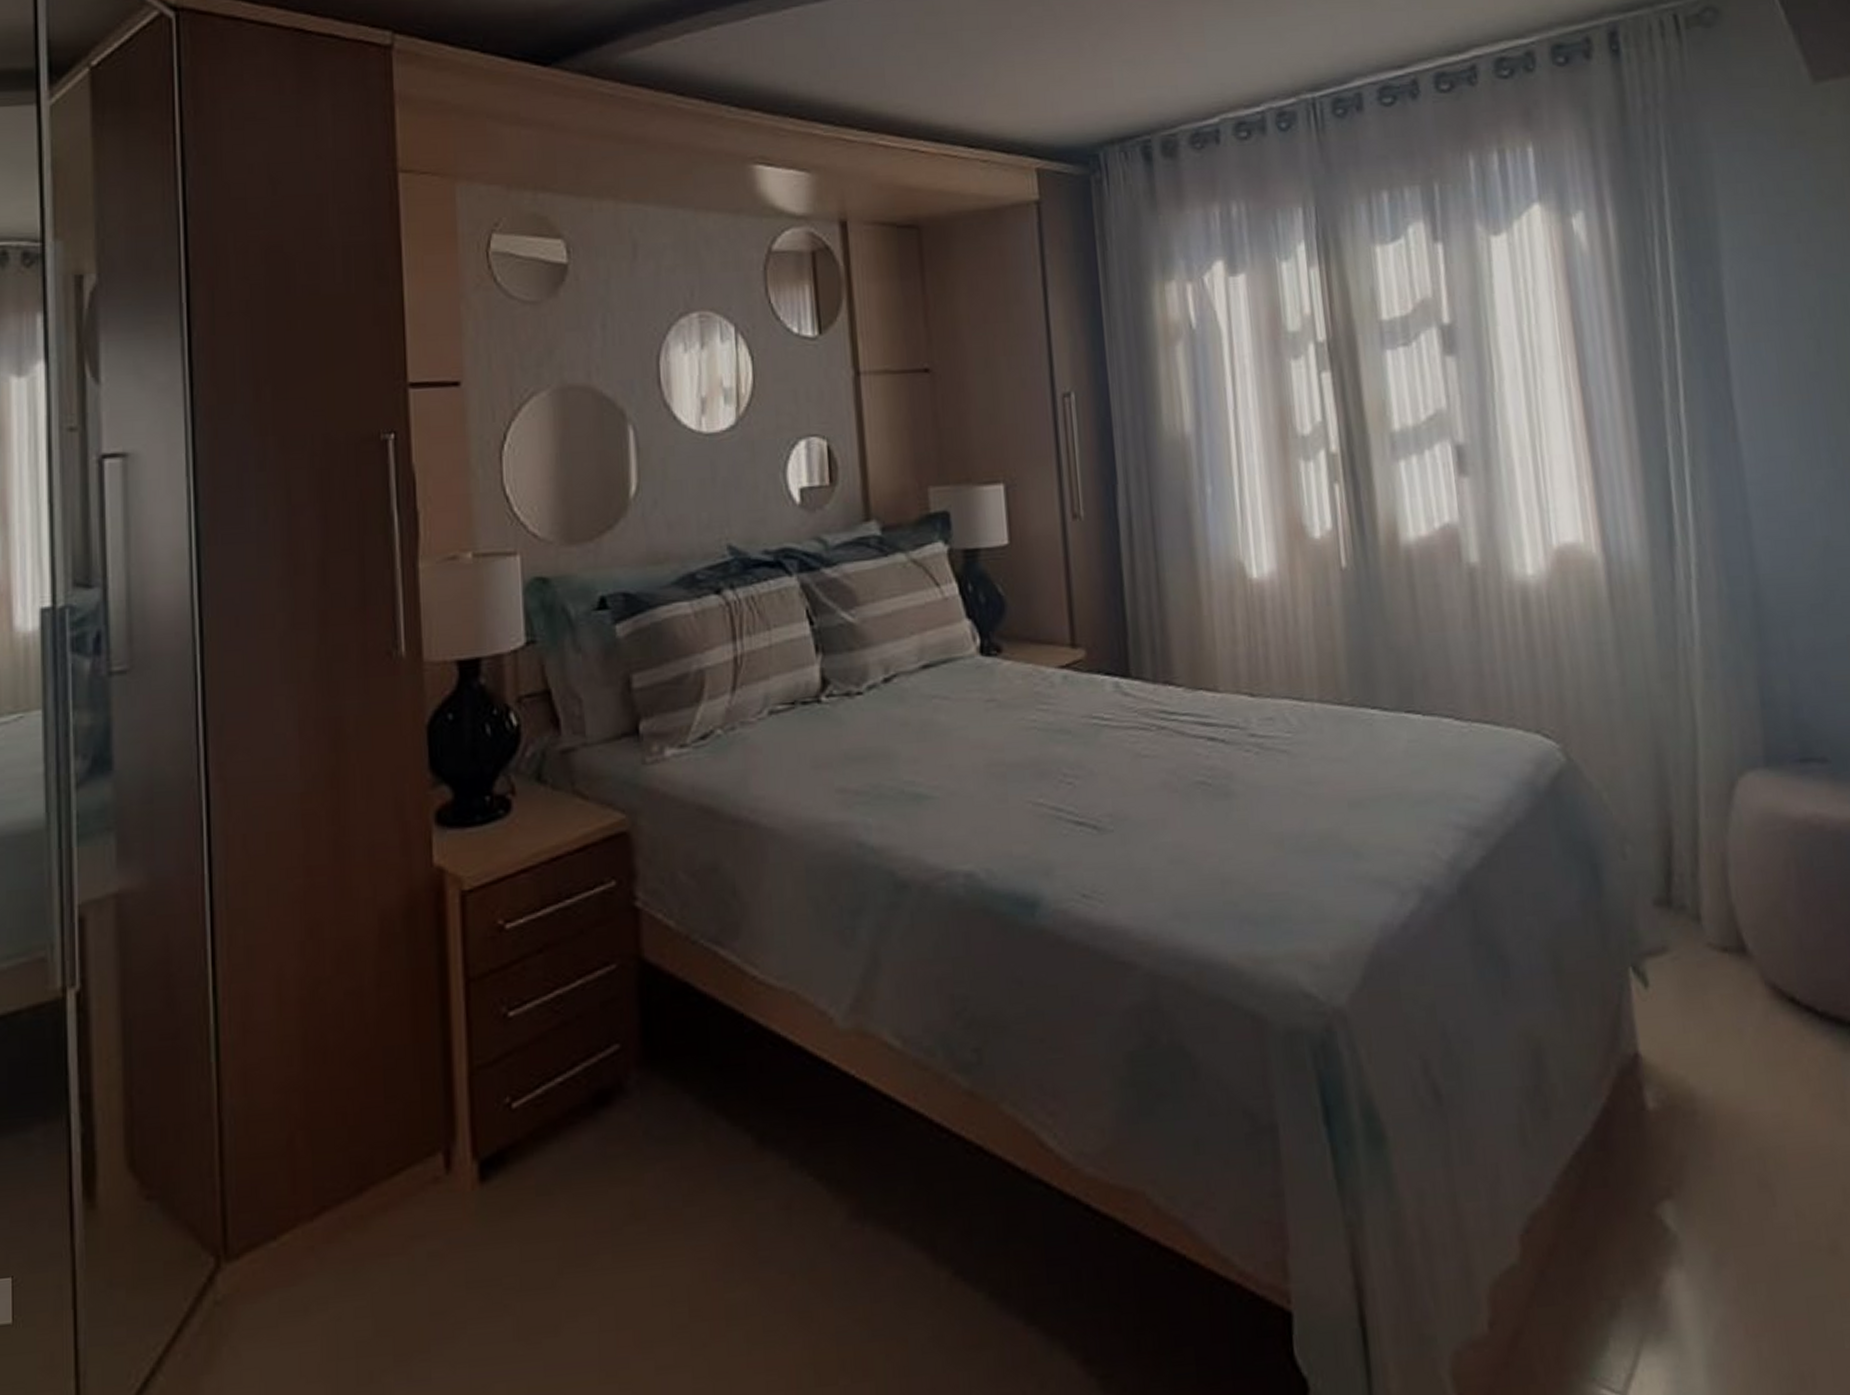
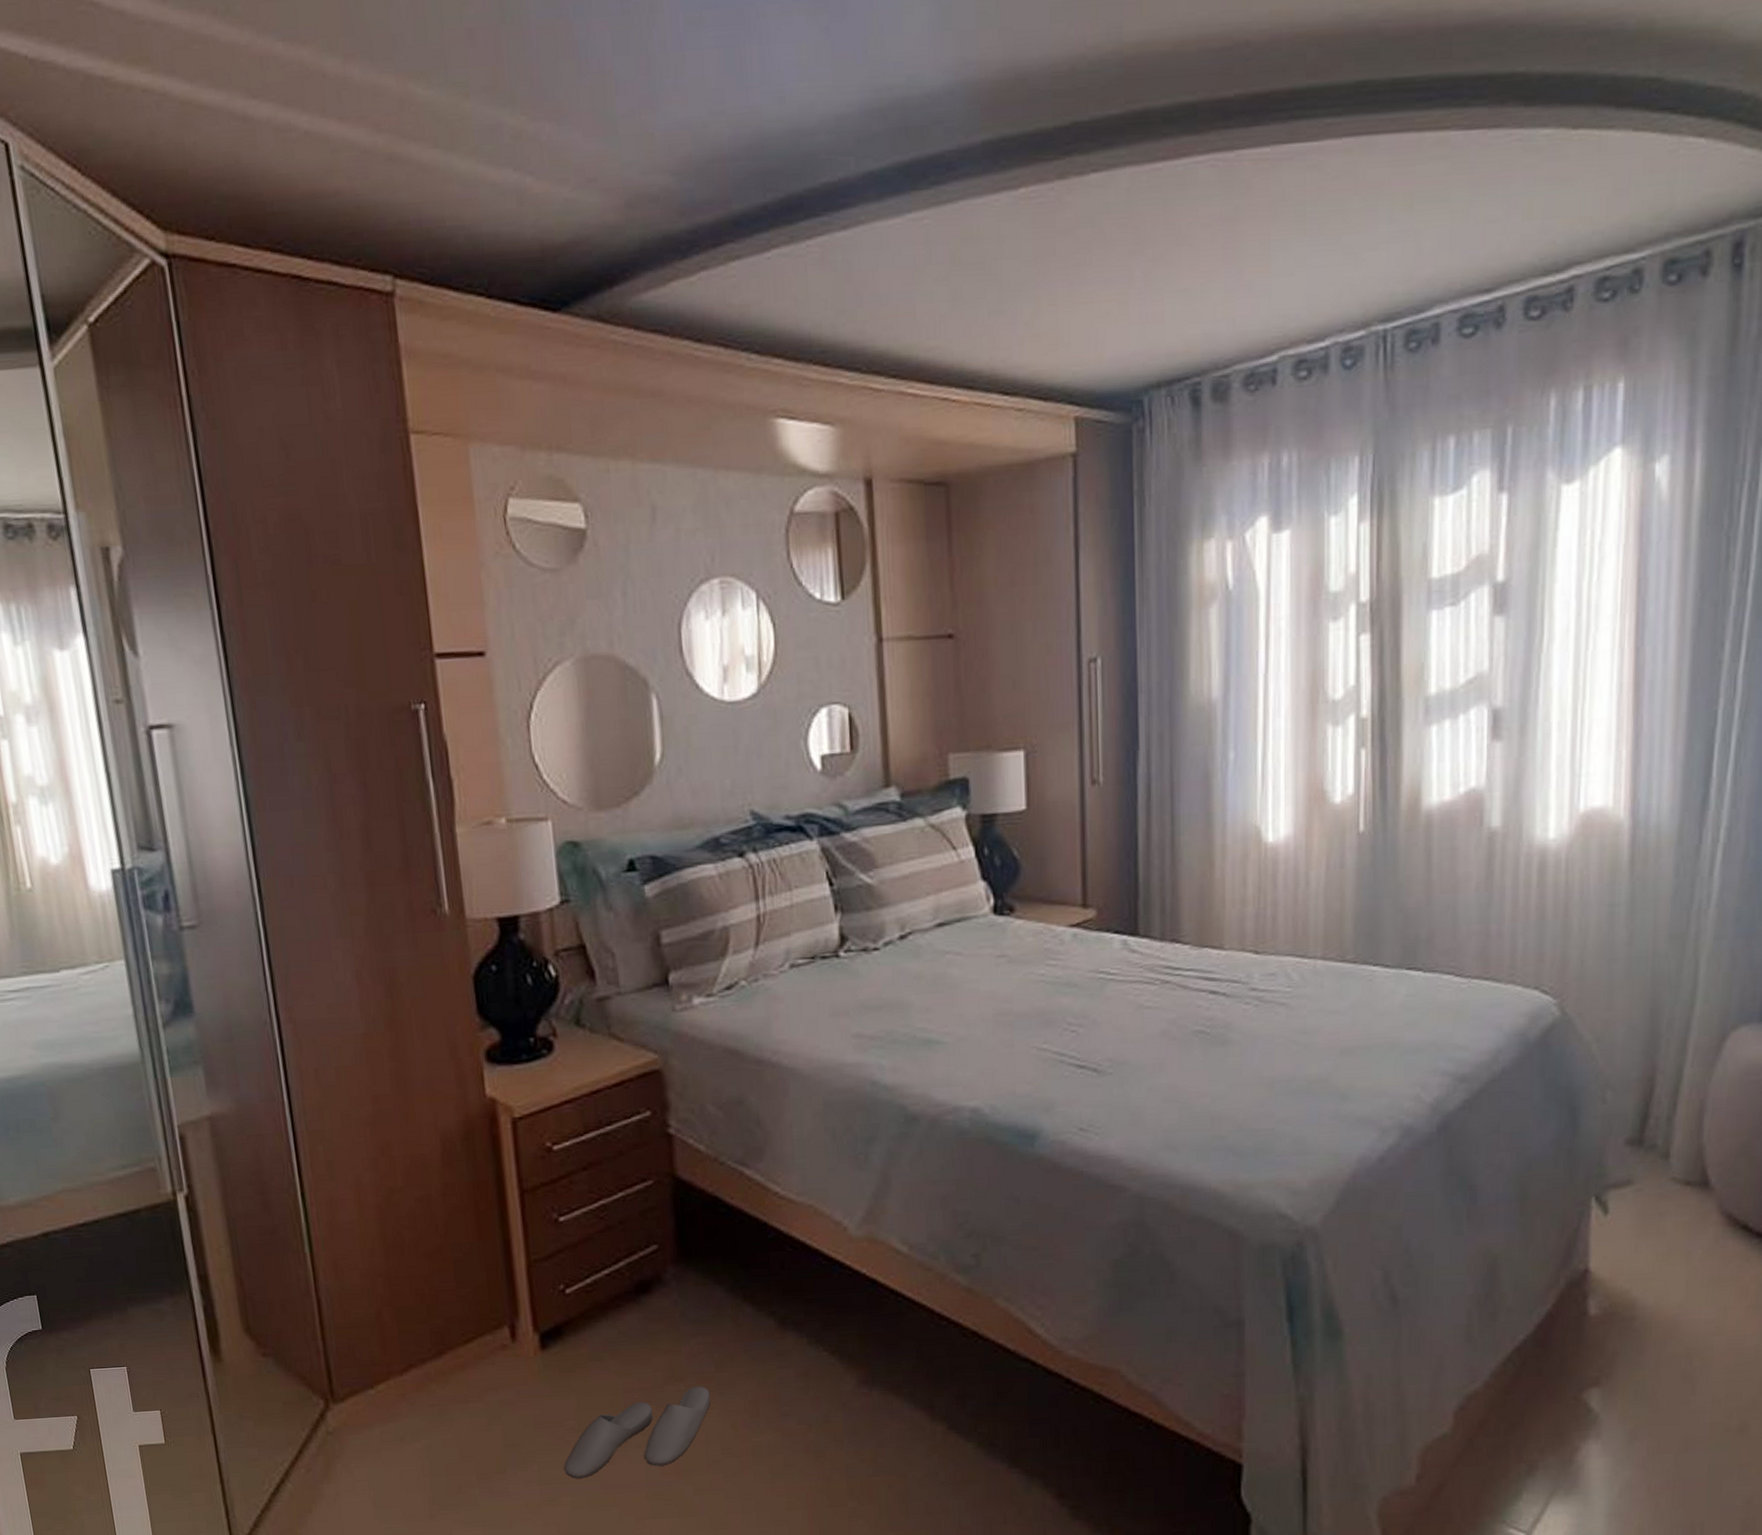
slippers: none [500,1226,677,1357] -> present [564,1386,711,1479]

